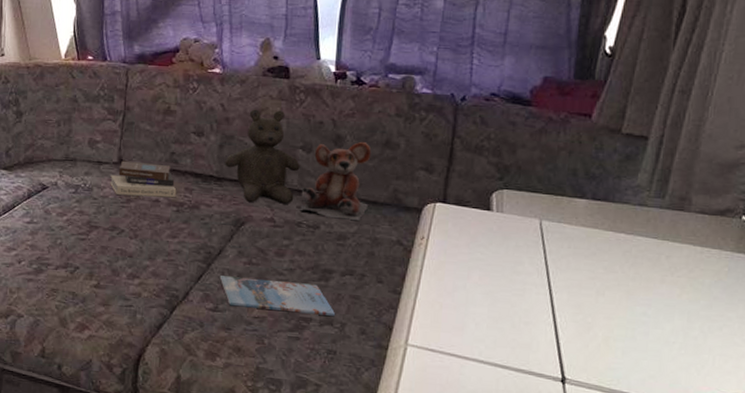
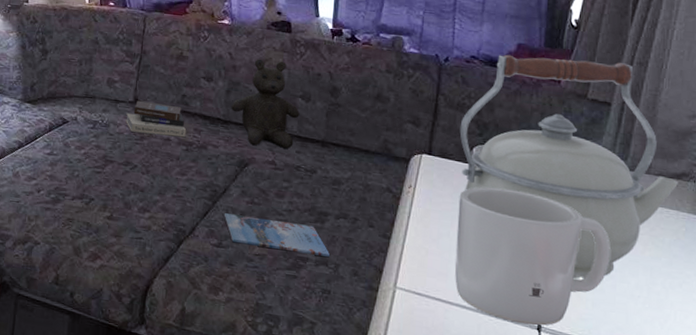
stuffed animal: present [299,141,372,220] -> none [297,93,364,167]
mug: none [471,234,644,378] -> present [454,187,611,326]
kettle: none [477,89,723,327] -> present [459,54,679,279]

